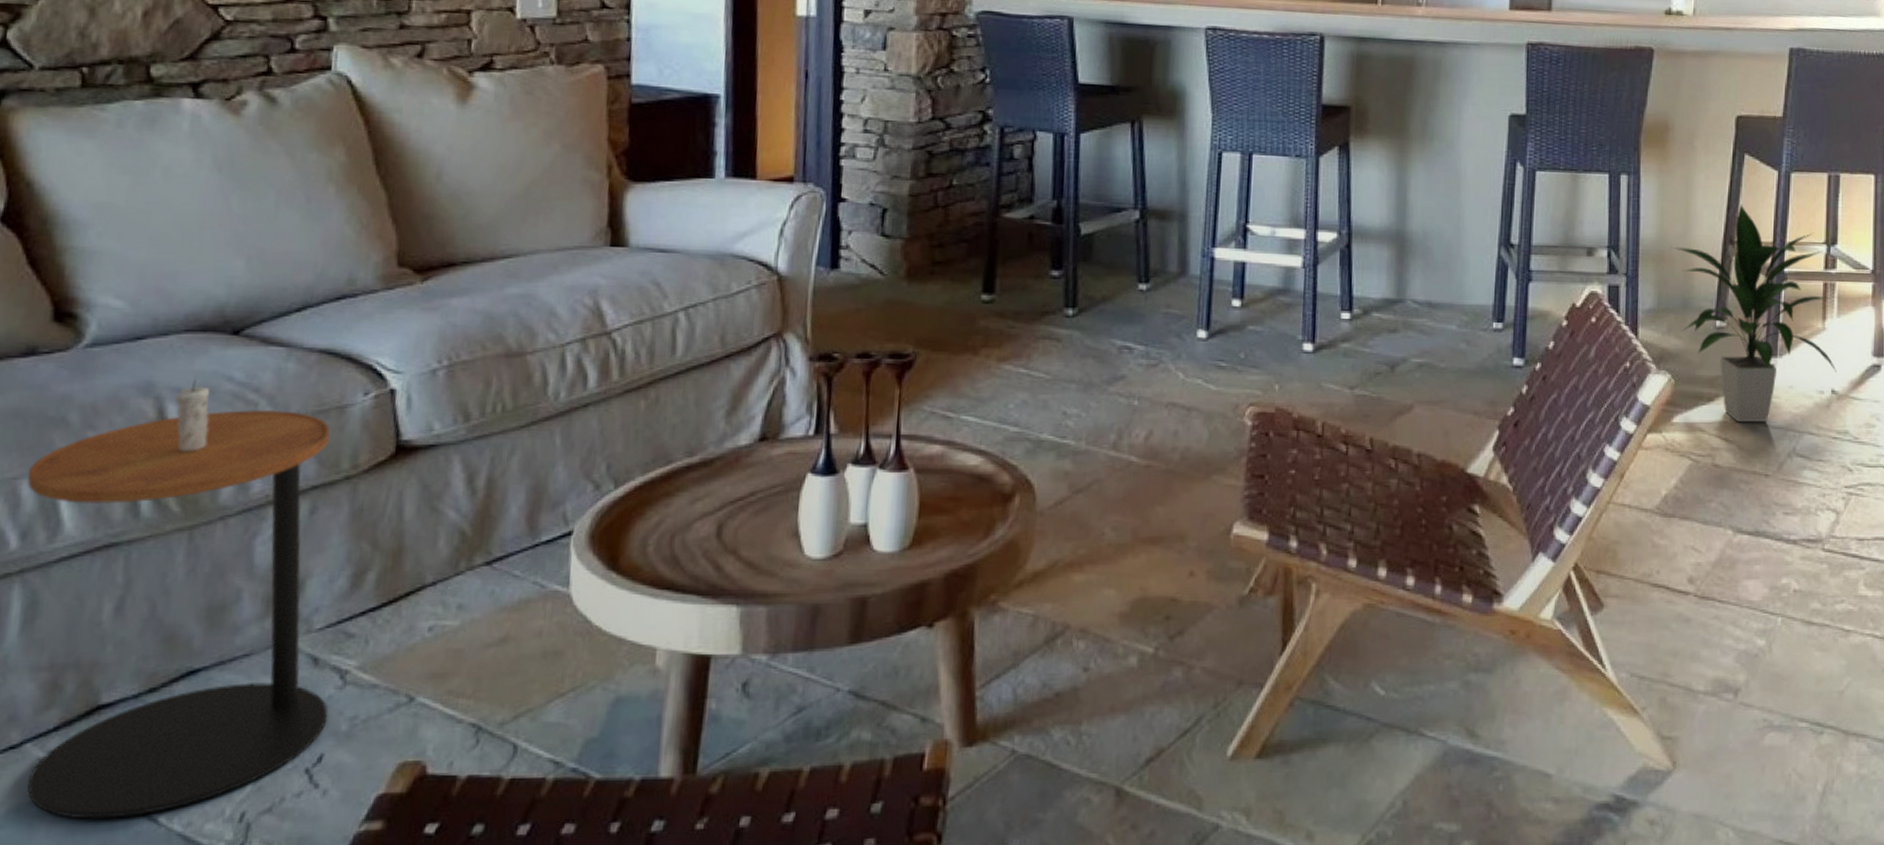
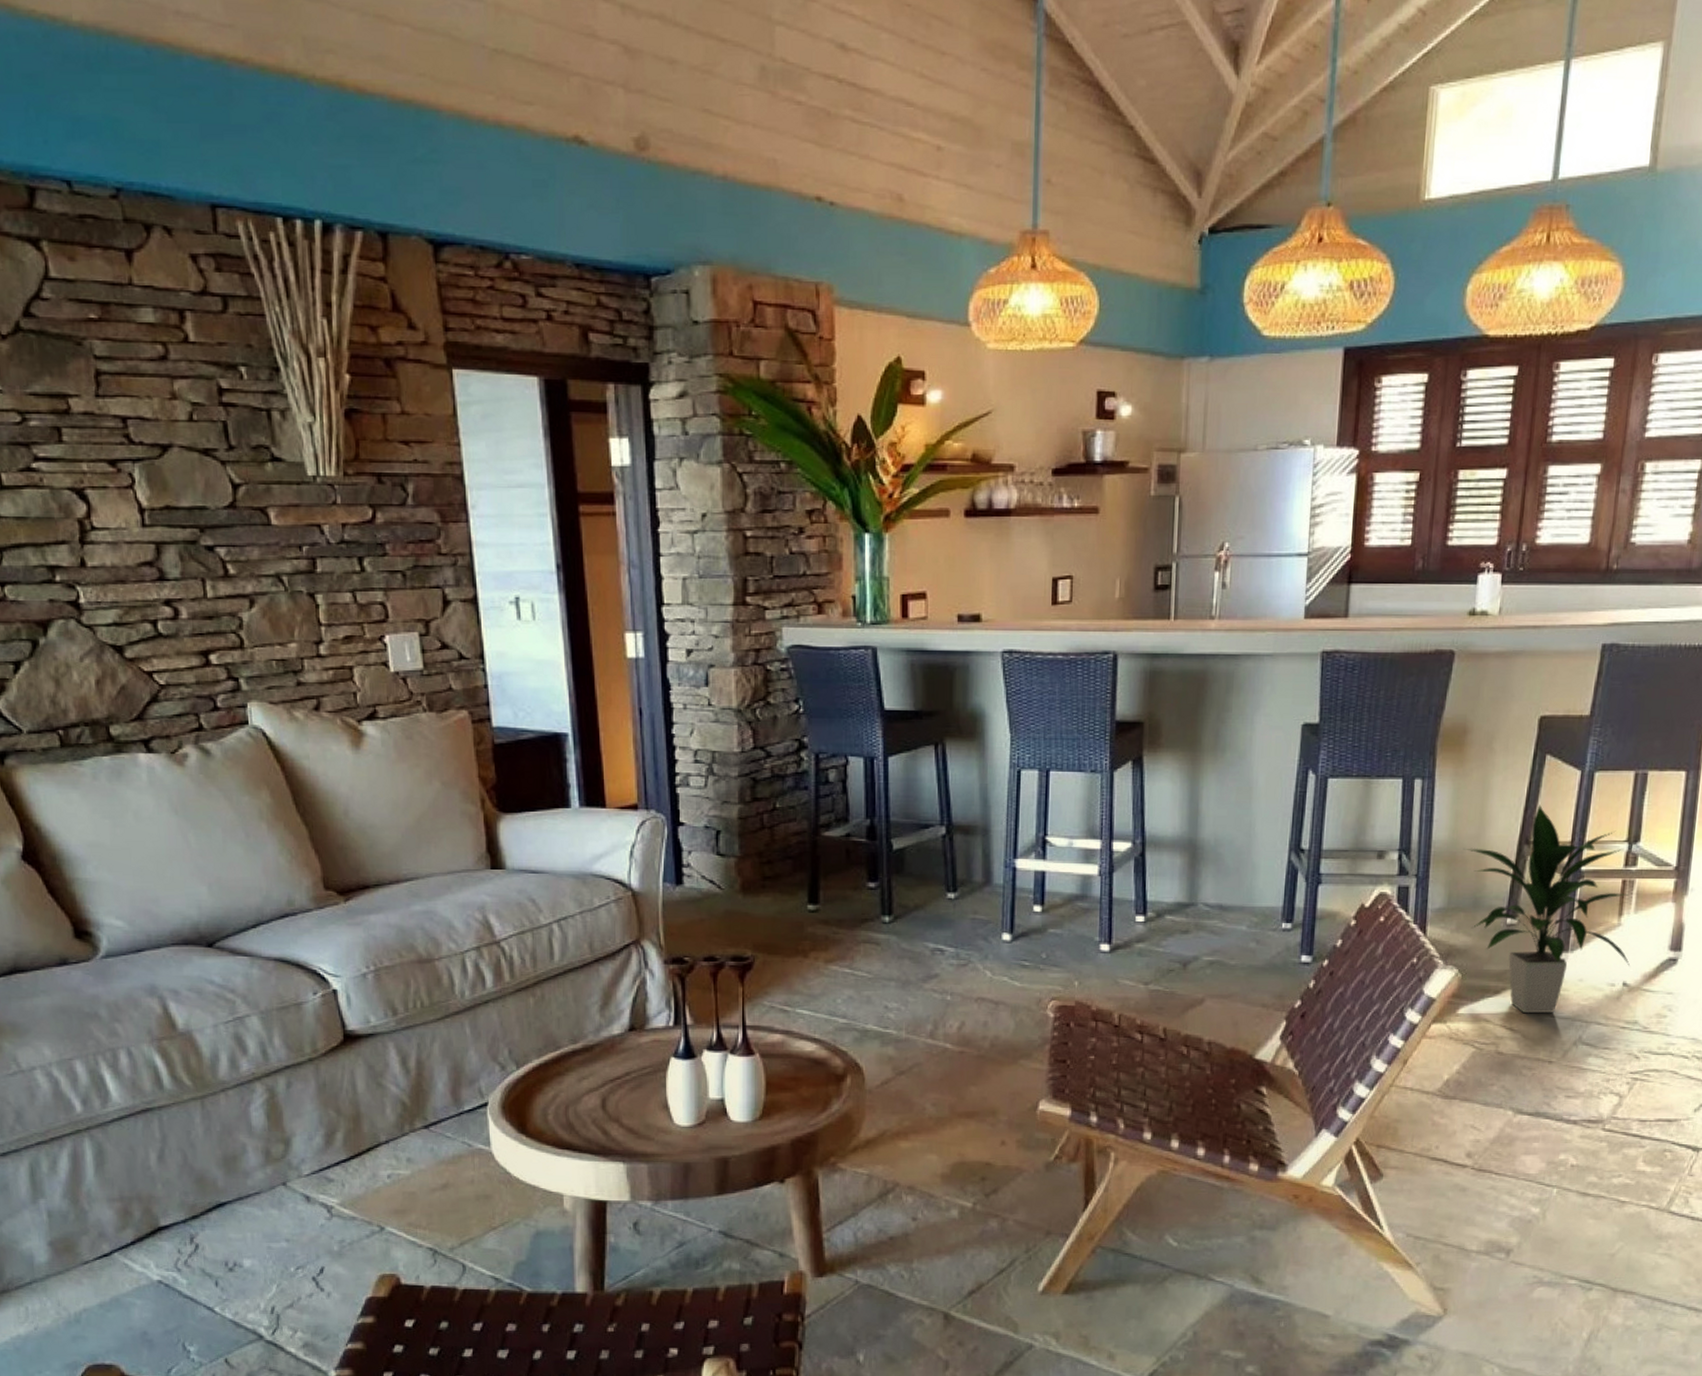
side table: present [27,409,331,819] -> none [79,1006,323,1308]
candle: present [175,380,211,452] -> none [174,983,203,1039]

